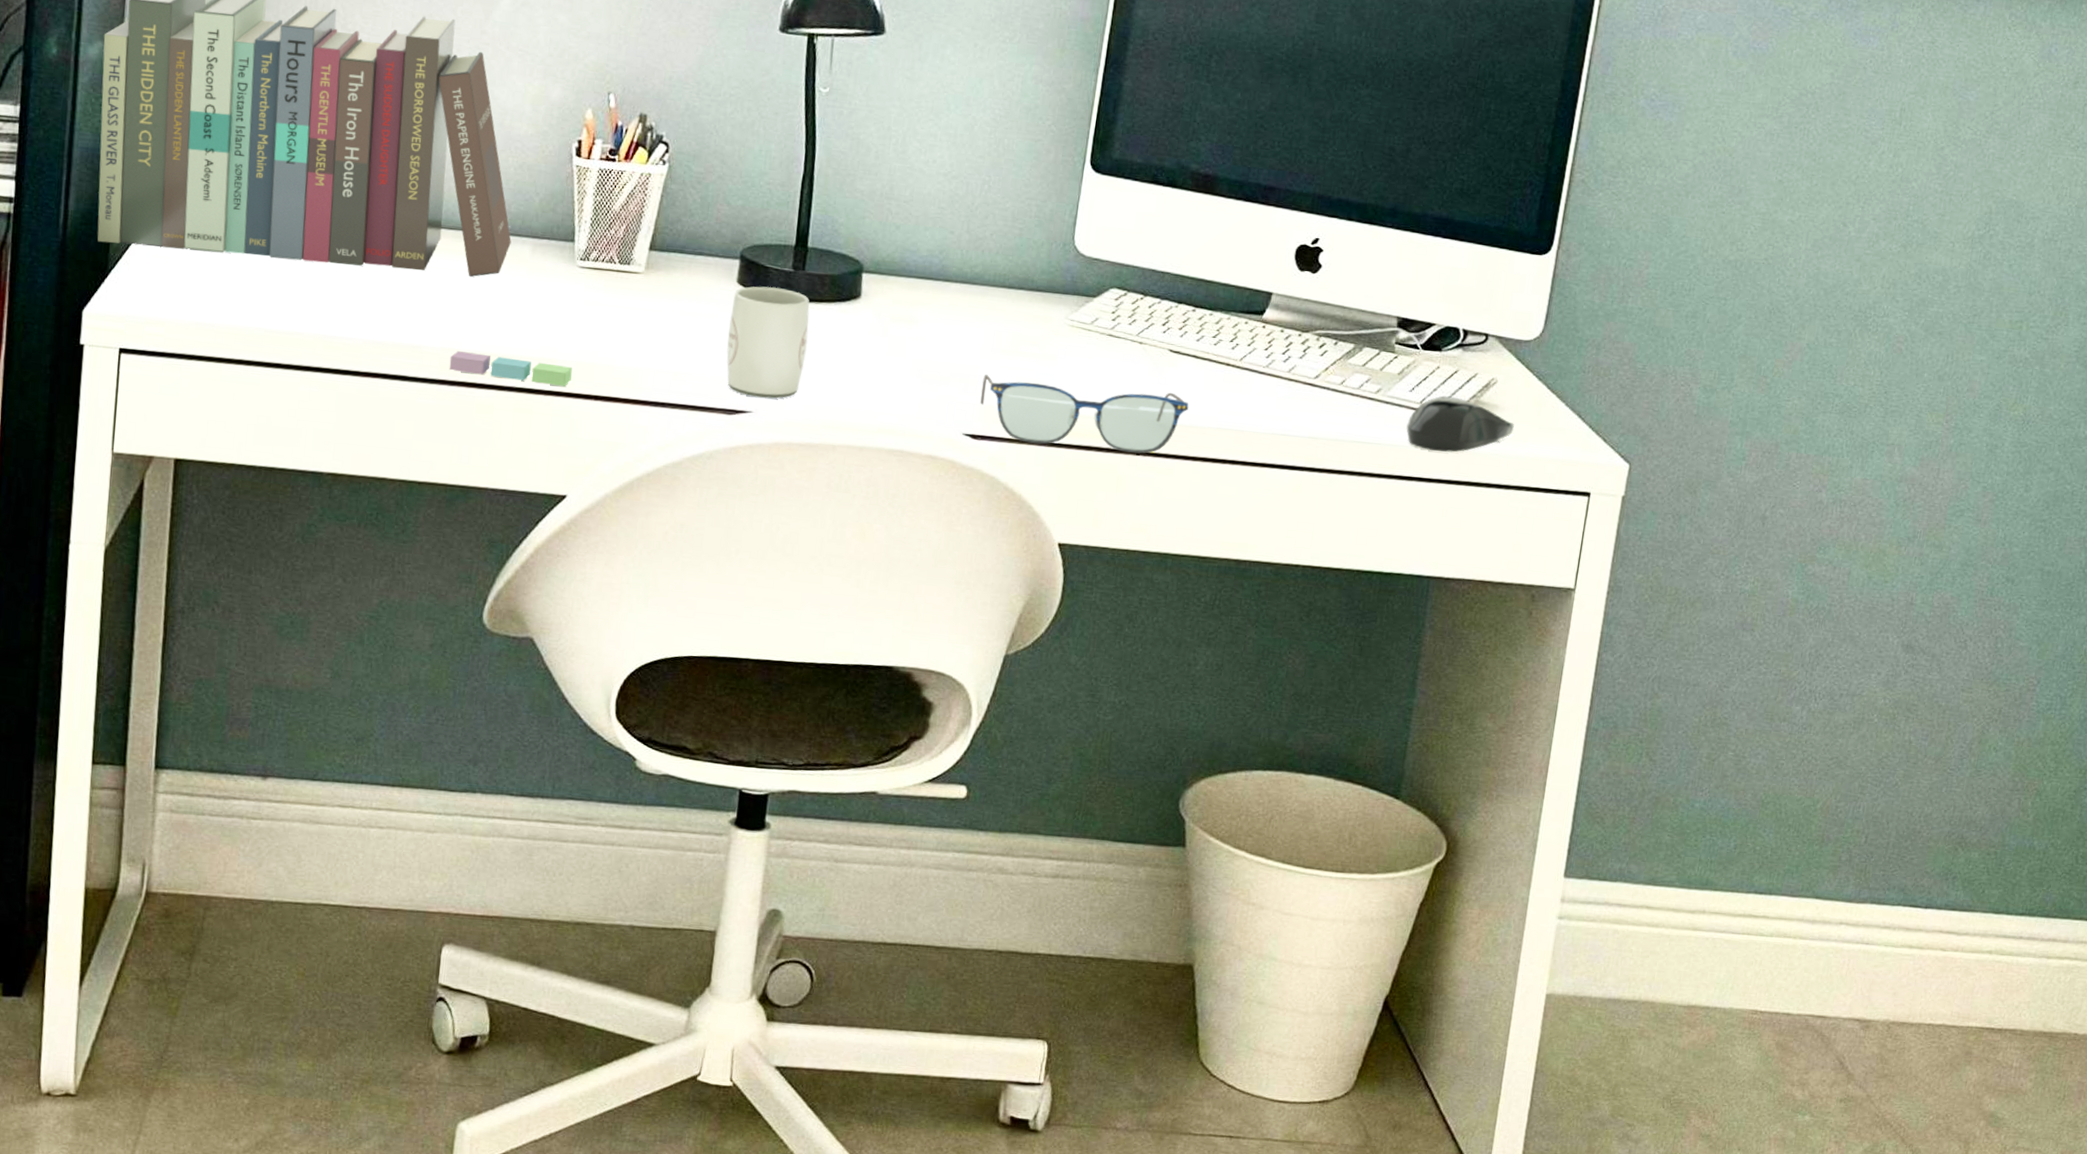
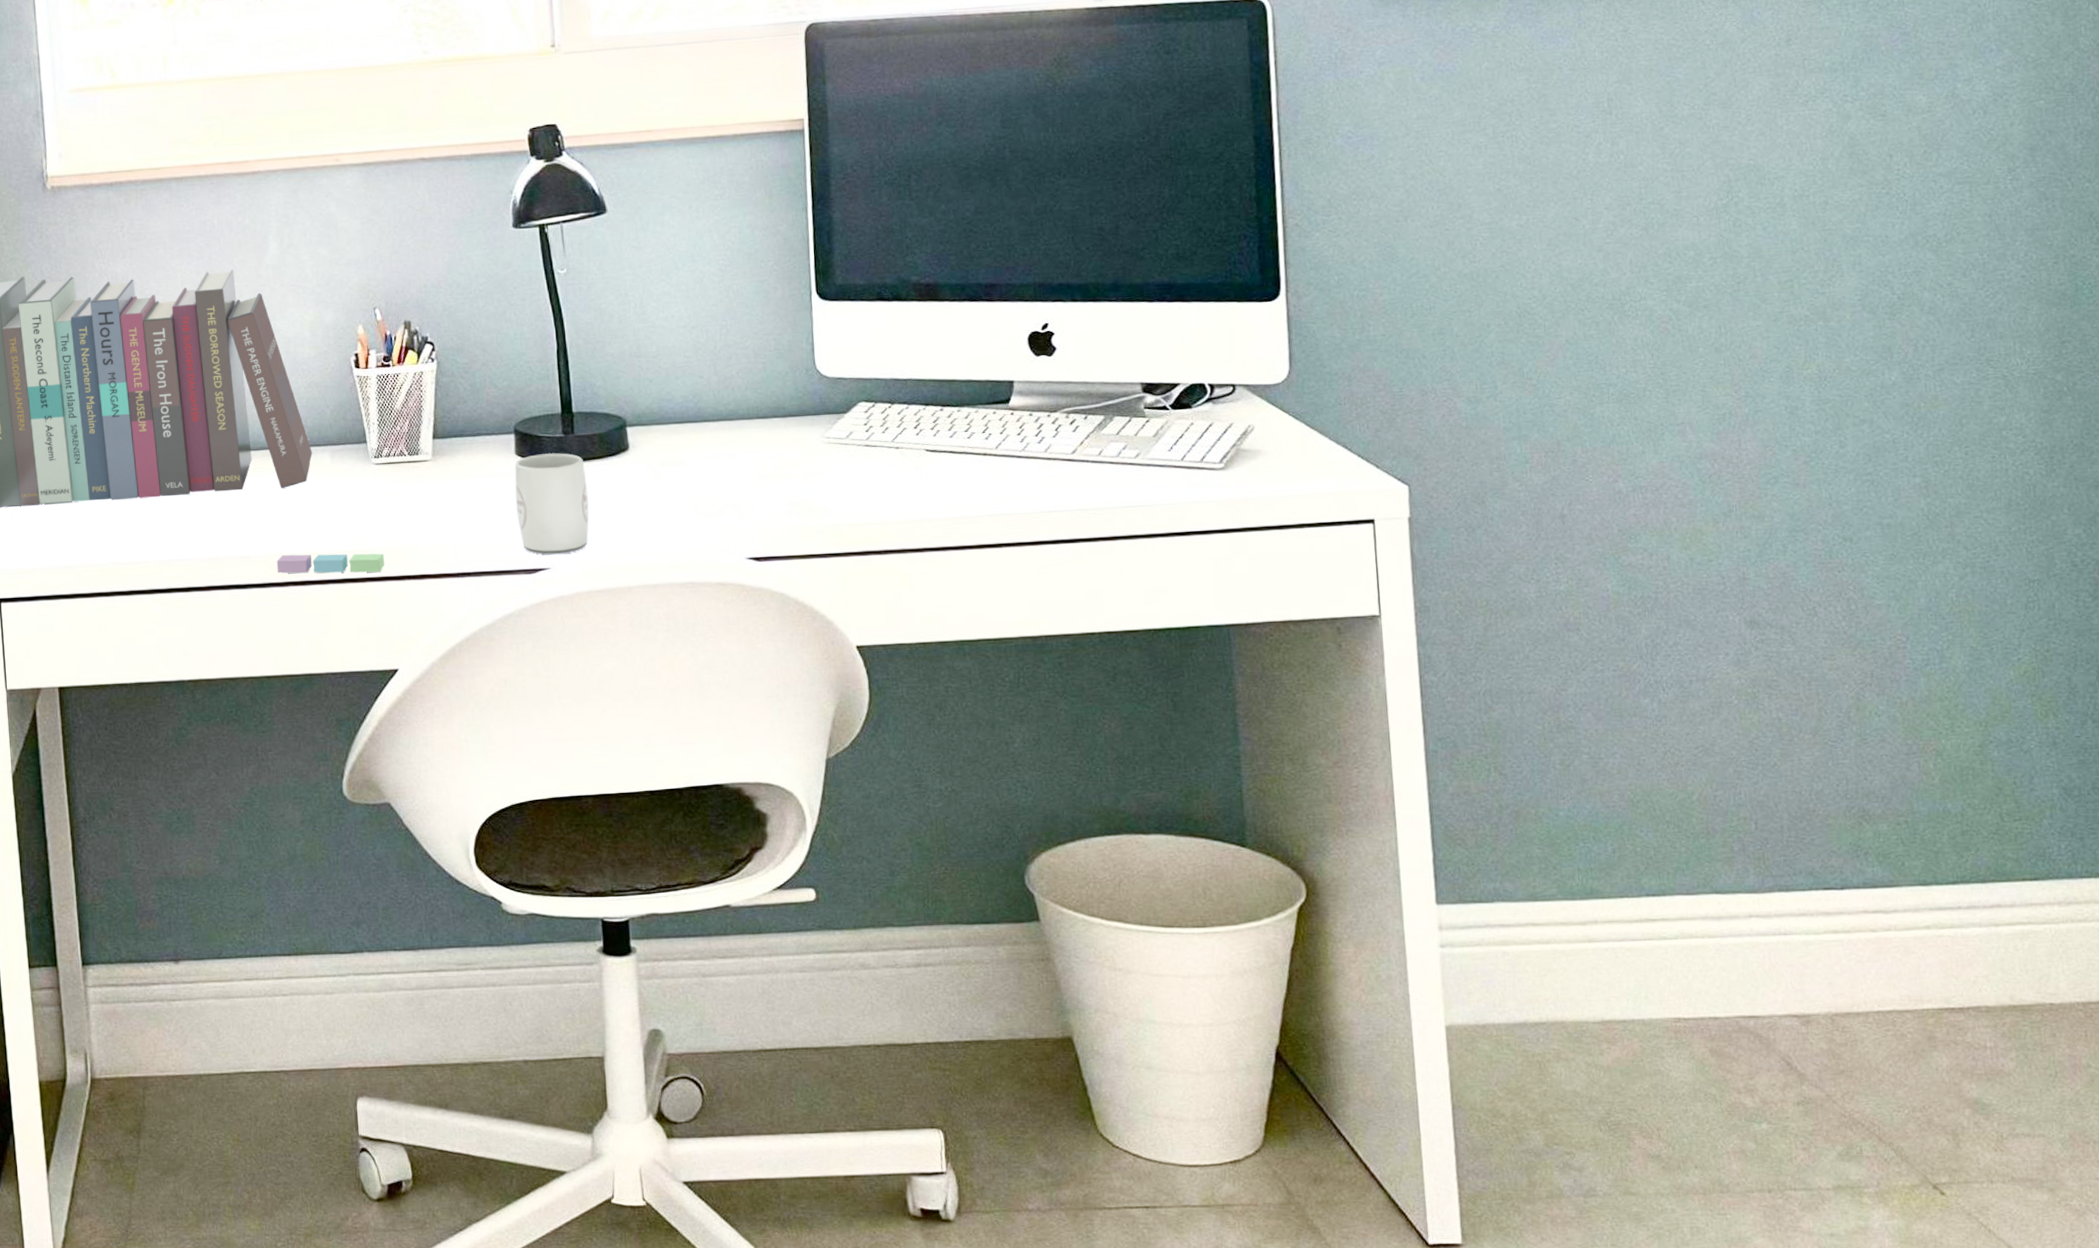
glasses: present [980,374,1189,454] -> none [755,489,956,557]
computer mouse: present [1406,395,1514,452] -> none [1172,449,1281,504]

